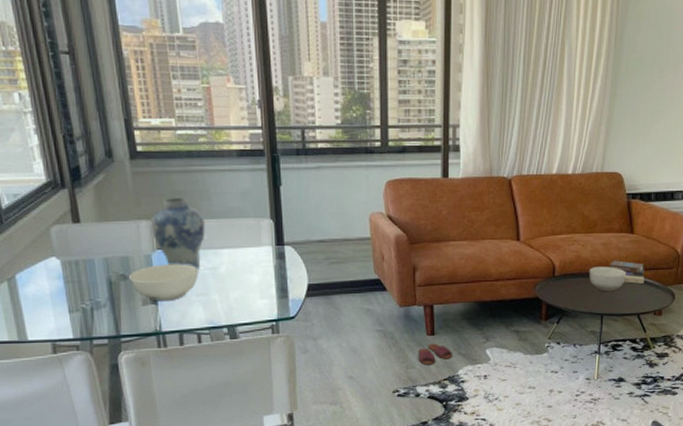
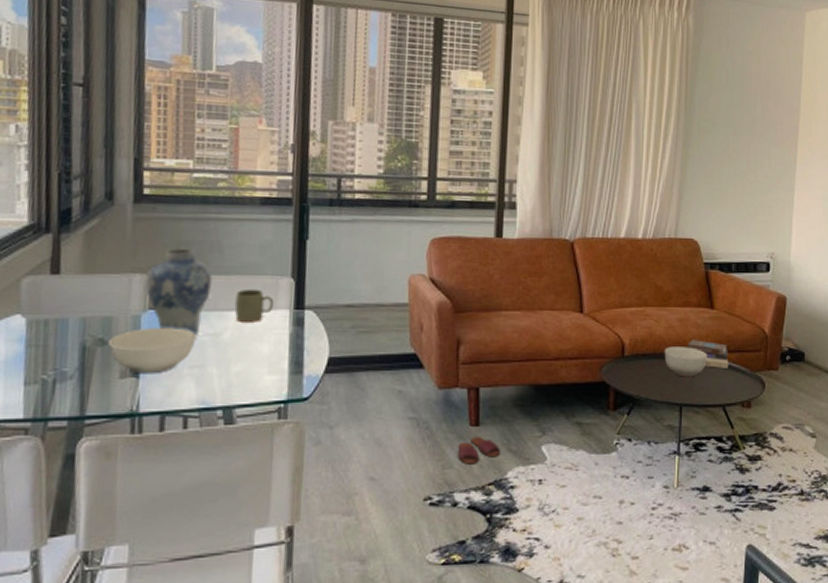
mug: none [226,229,259,257] -> present [234,288,275,322]

